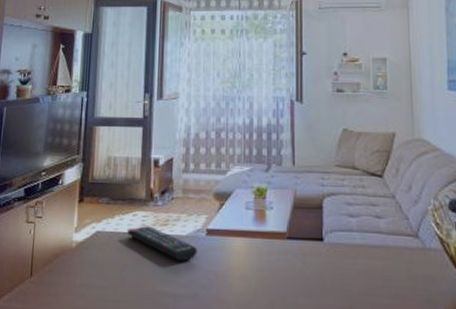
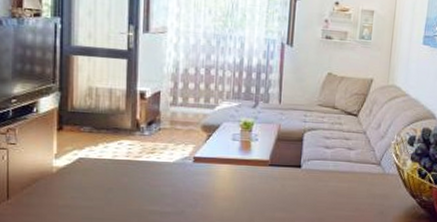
remote control: present [127,226,198,262] -> none [113,153,185,185]

